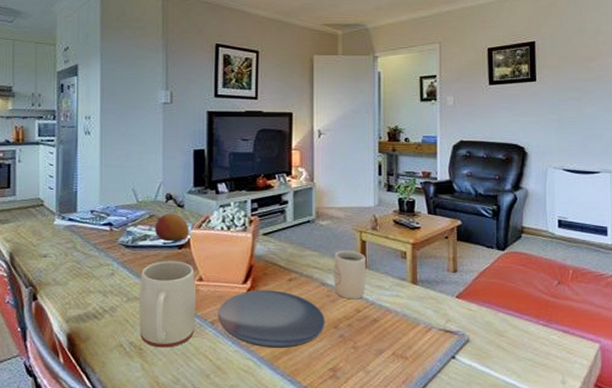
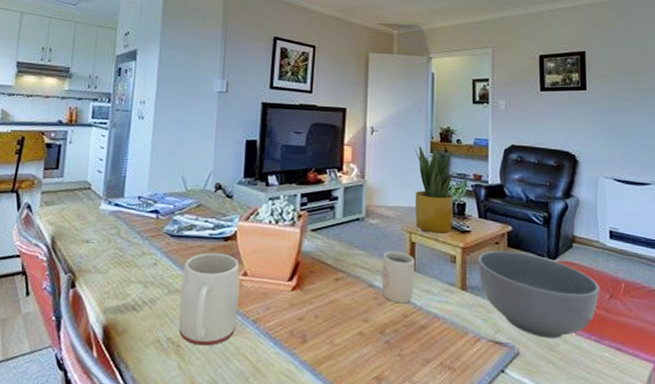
fruit: present [154,213,189,242] -> none [201,203,237,234]
plate: present [218,290,325,349] -> none [260,288,371,353]
planter: none [362,144,403,231] -> present [413,144,455,234]
bowl: none [428,244,549,325] -> present [478,250,600,338]

